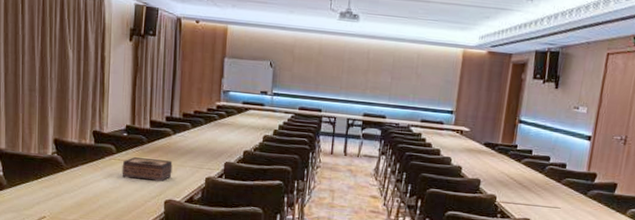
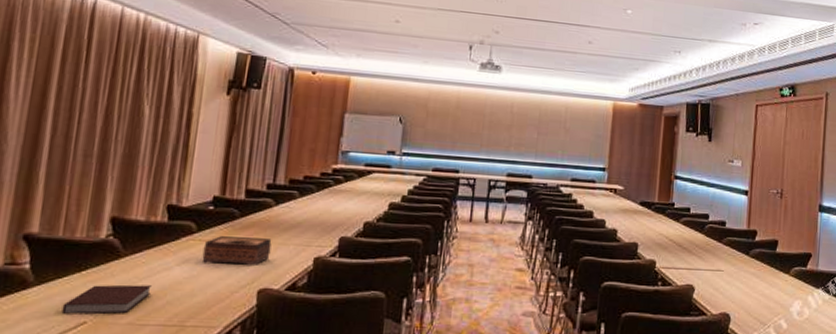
notebook: none [28,190,88,212] -> present [61,284,152,315]

